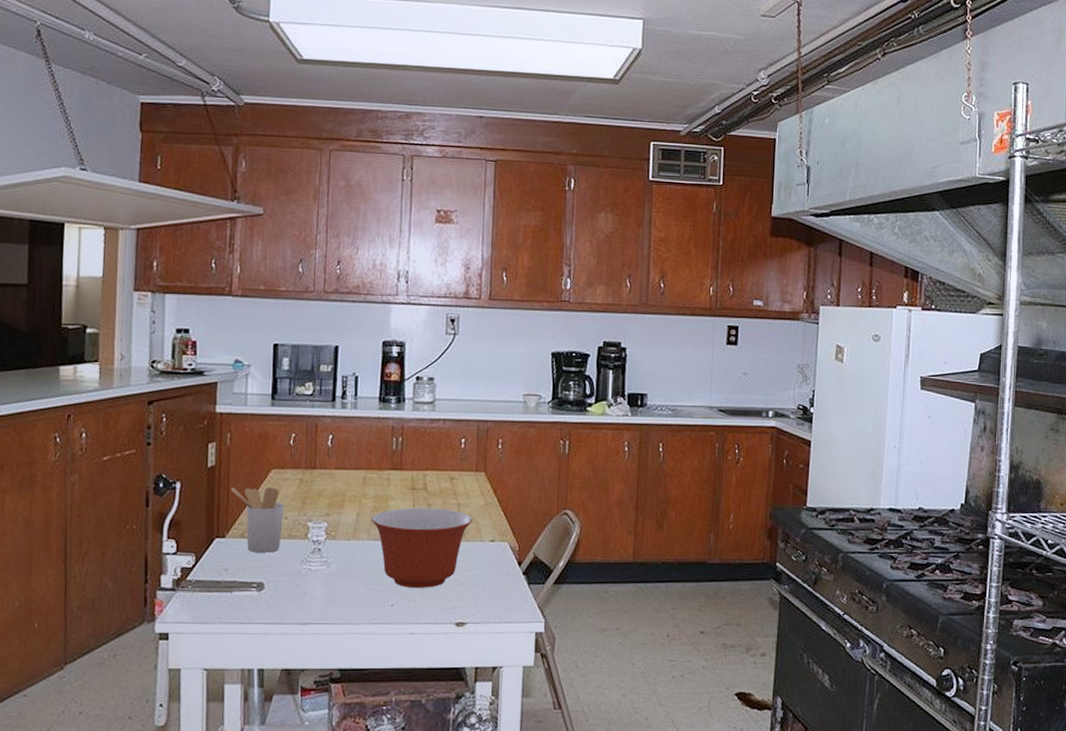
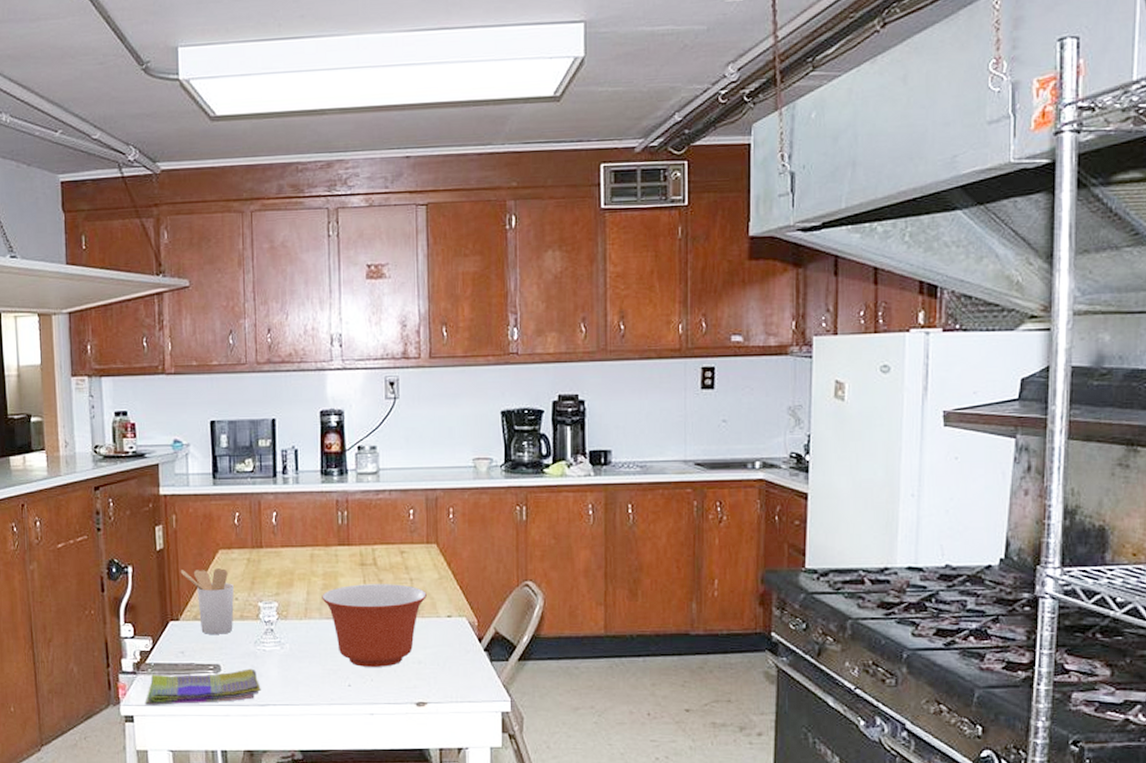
dish towel: none [182,587,304,623] -> present [145,668,261,705]

